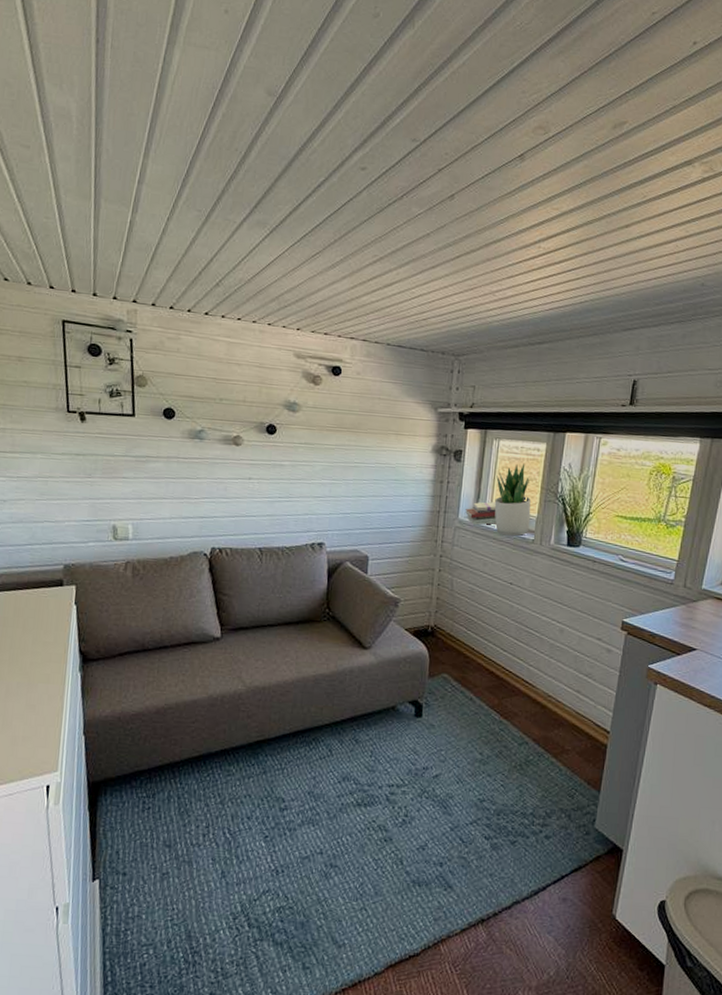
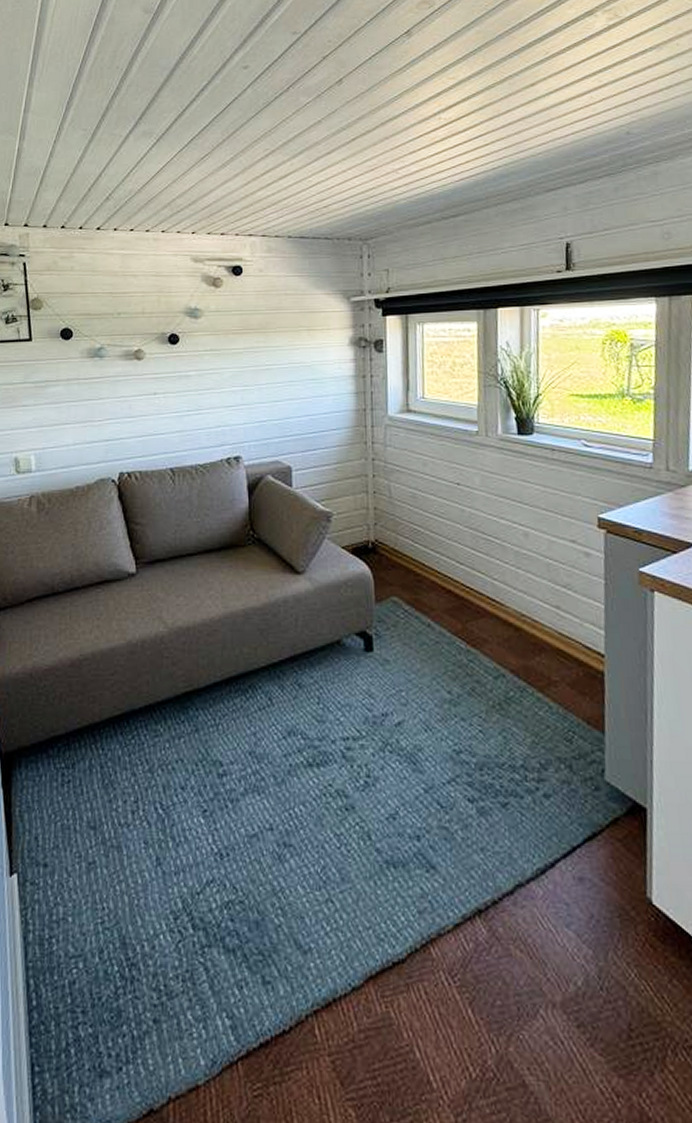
books: present [465,501,497,526] -> none [395,392,432,421]
planter: present [494,464,531,537] -> none [425,347,472,429]

